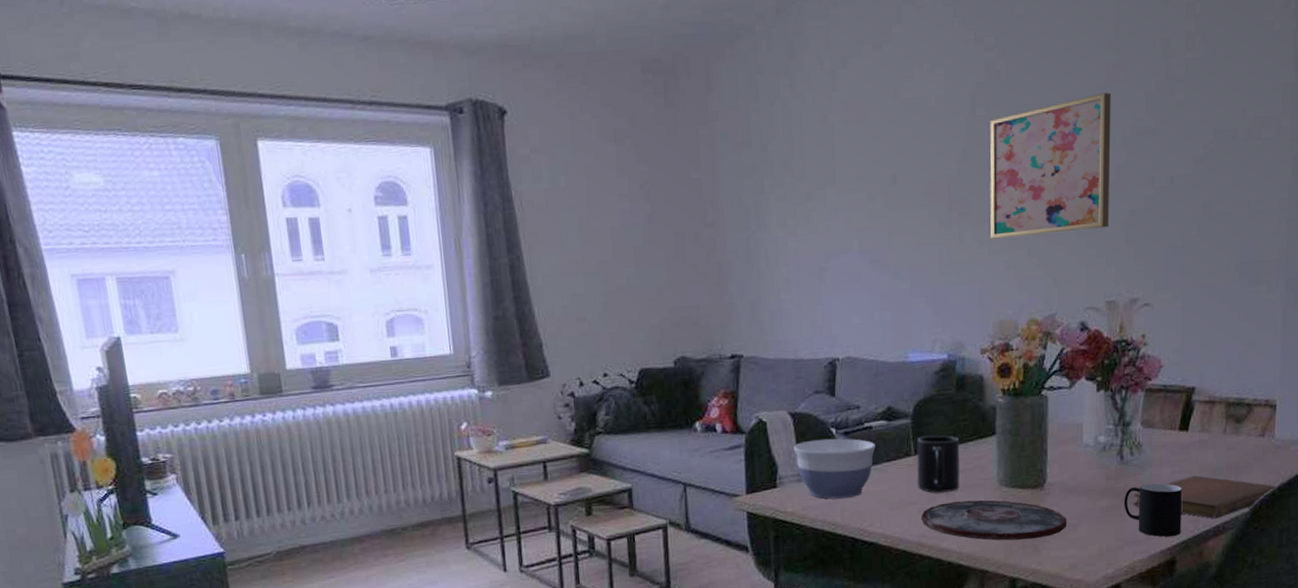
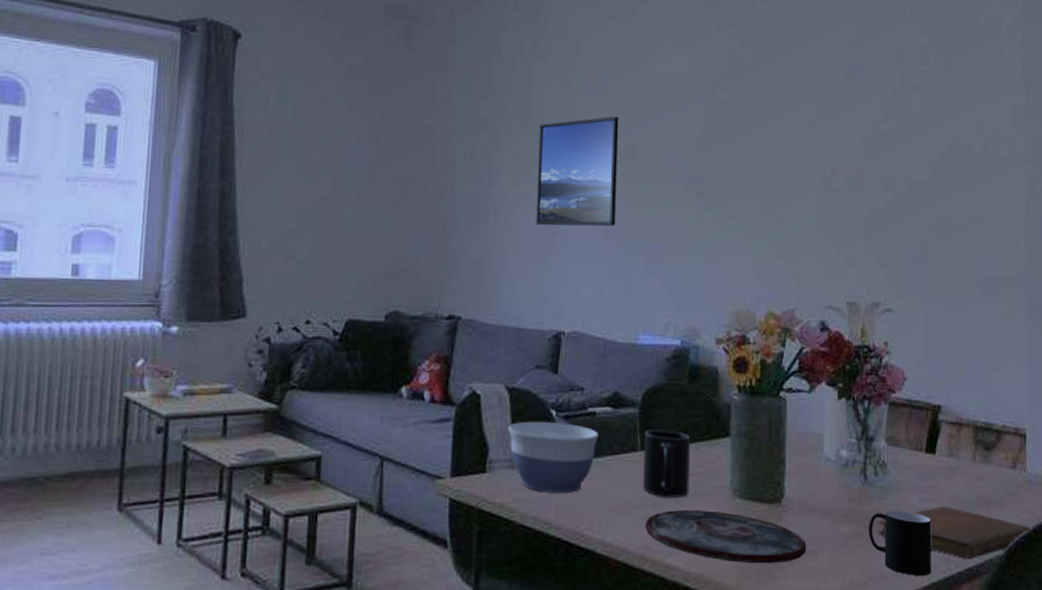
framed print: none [802,146,882,263] -> present [536,116,619,227]
wall art: present [989,92,1111,239] -> none [728,92,850,226]

